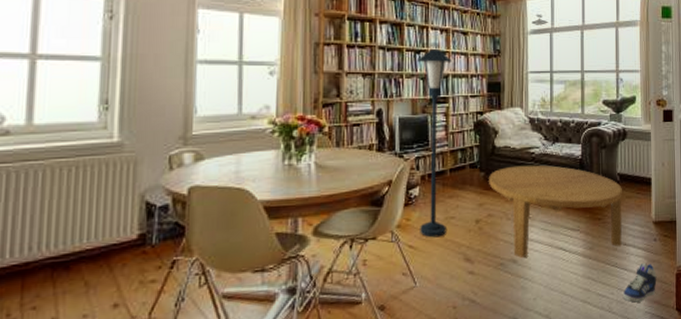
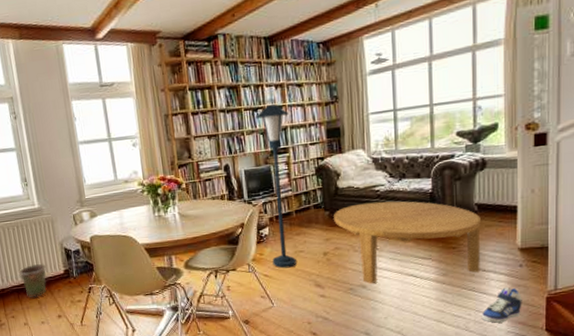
bucket: none [60,222,112,277] -> present [17,263,47,298]

